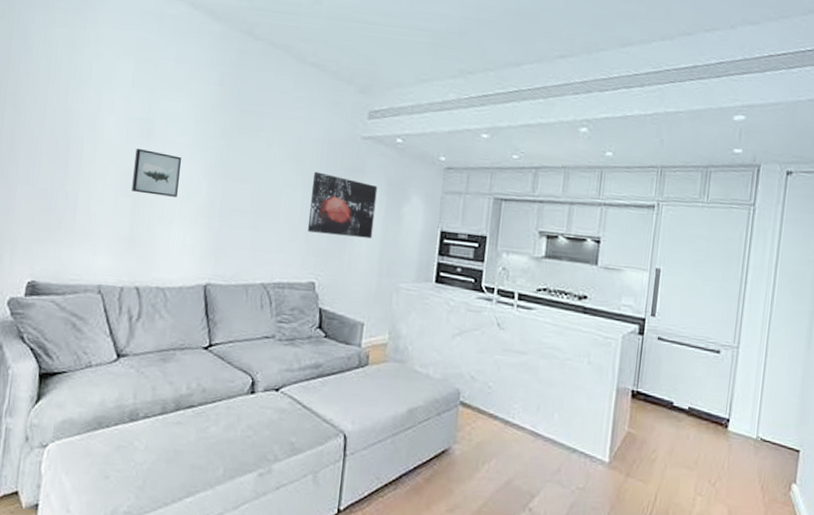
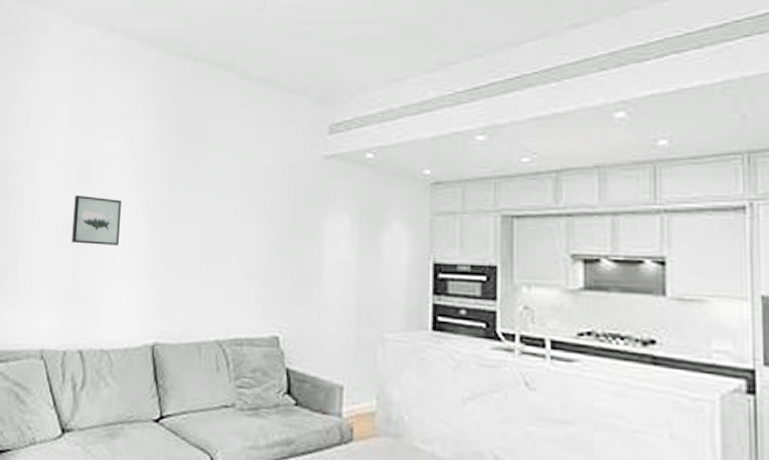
wall art: present [307,171,378,239] -> none [265,202,347,279]

